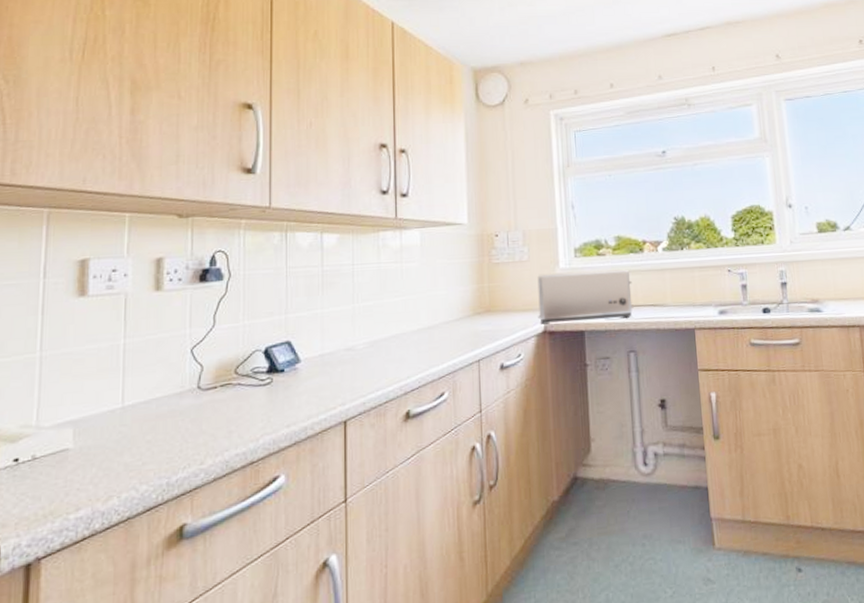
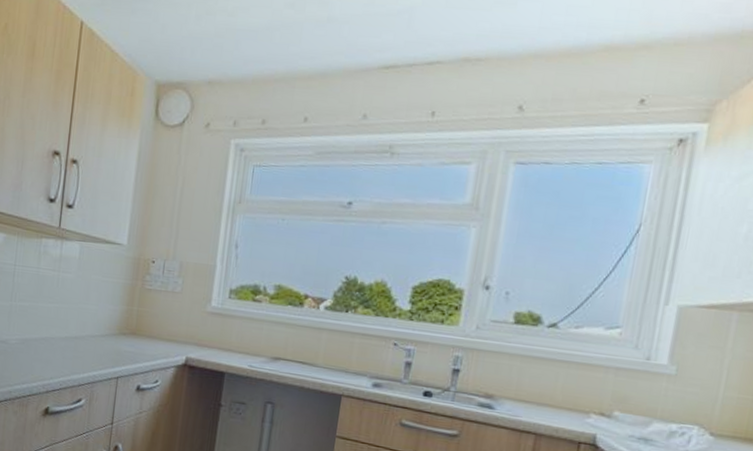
toaster: present [537,269,633,324] -> none [181,308,284,370]

